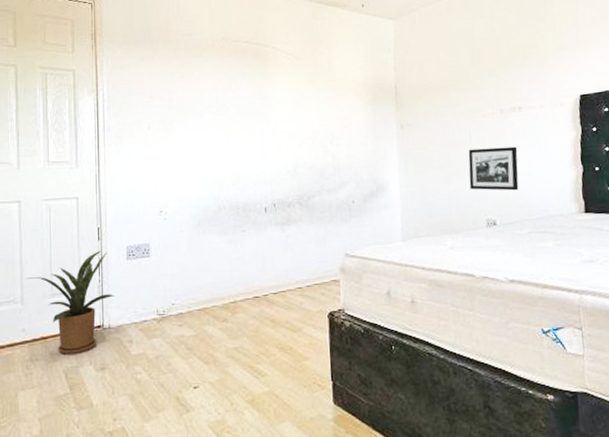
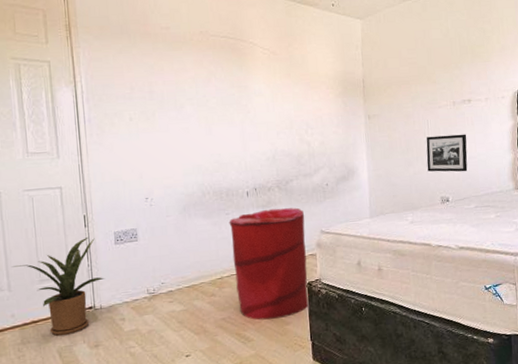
laundry hamper: none [245,226,332,353] -> present [229,207,310,320]

